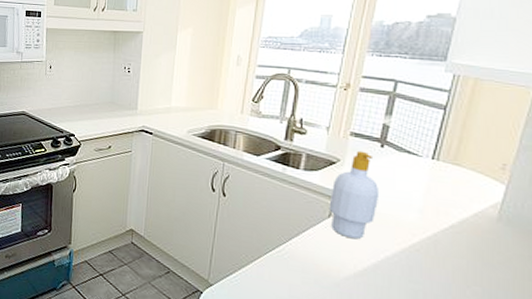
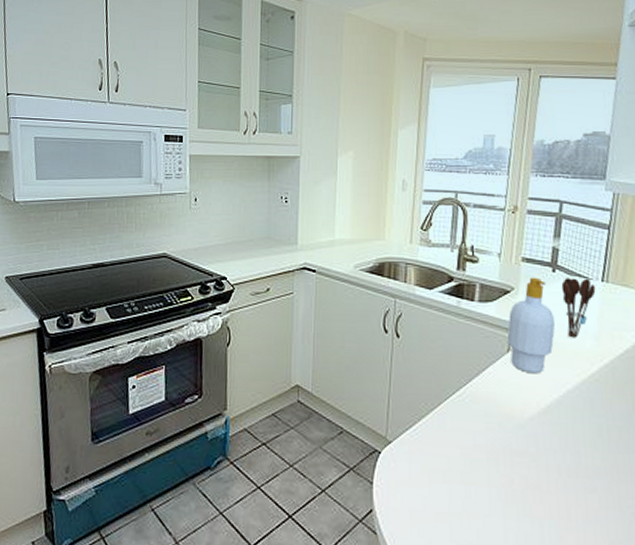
utensil holder: none [389,153,425,210] -> present [561,278,596,338]

